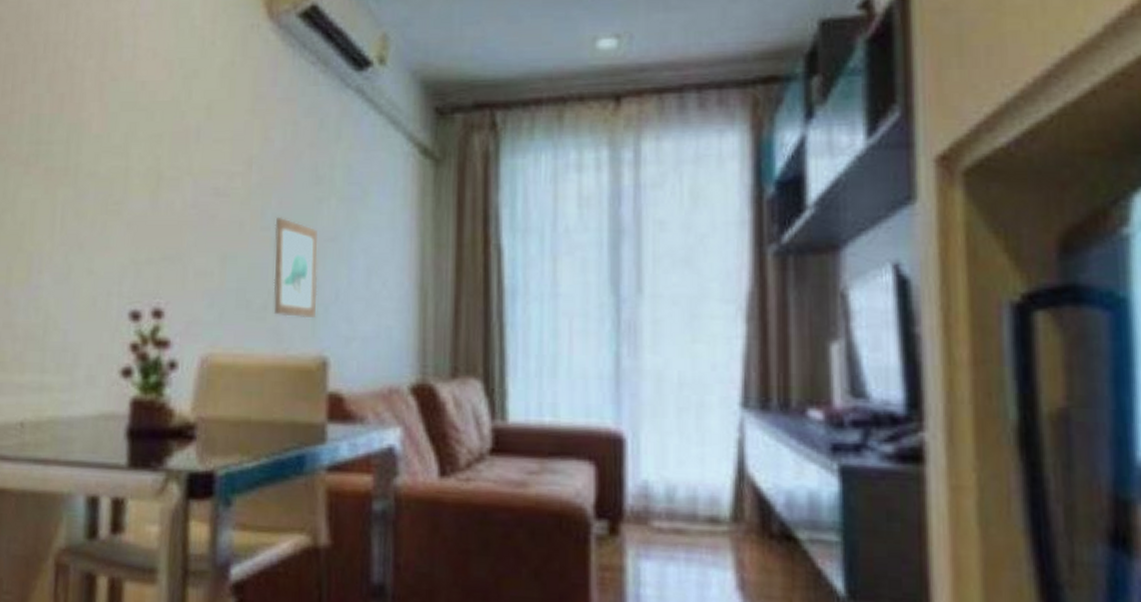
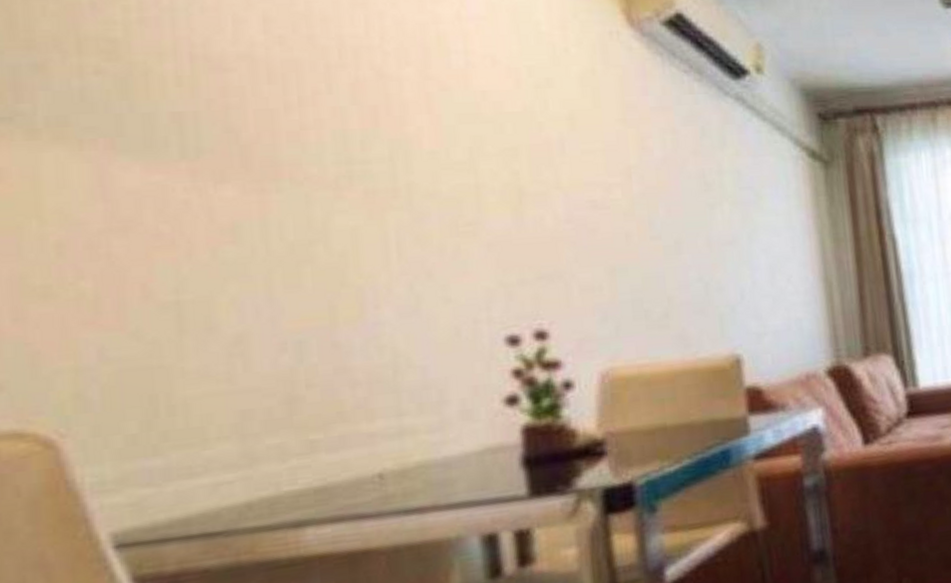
wall art: present [273,216,318,319] -> none [666,225,722,322]

